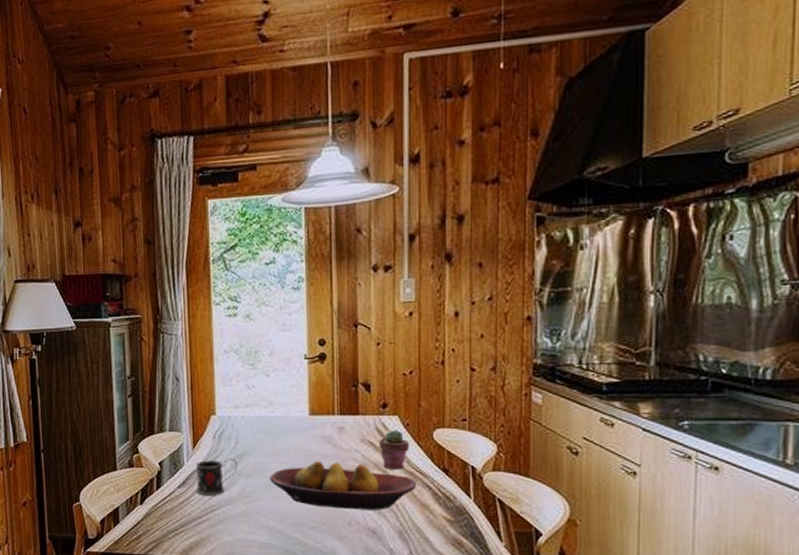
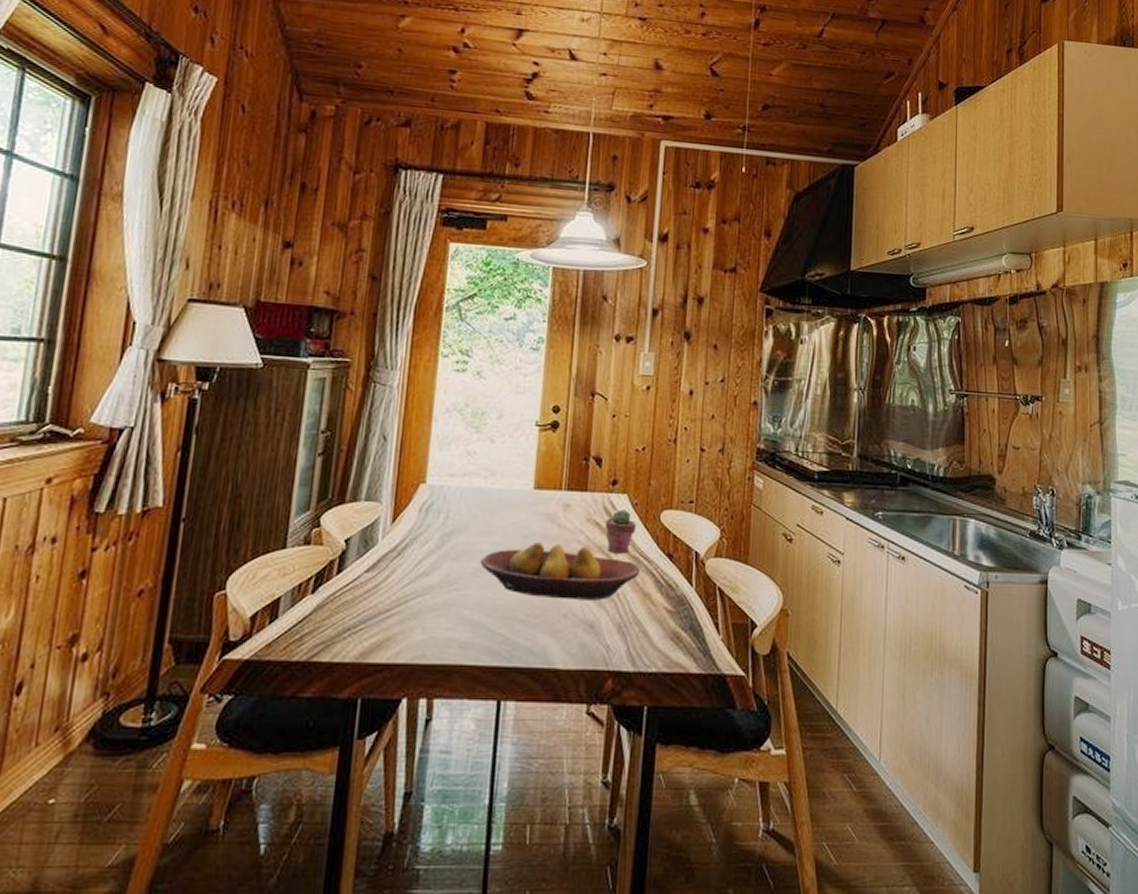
mug: present [195,458,237,495] -> none [388,536,444,582]

